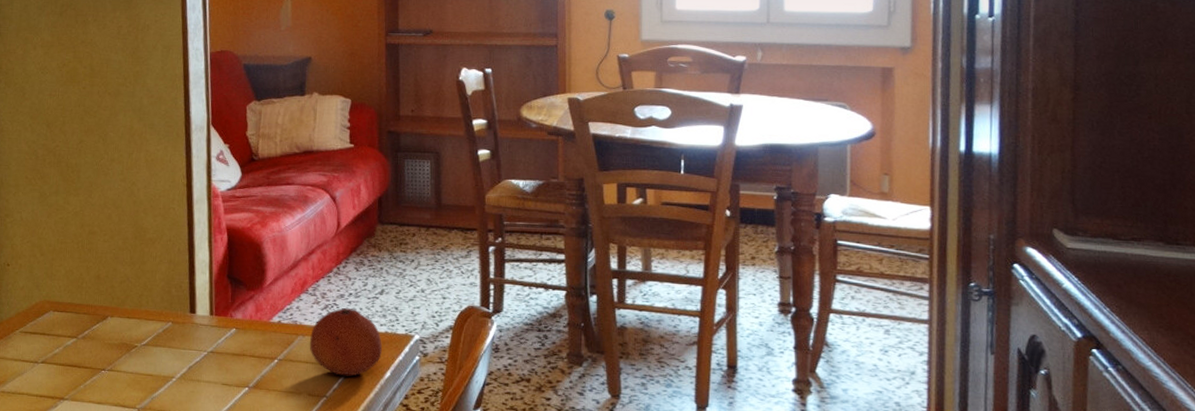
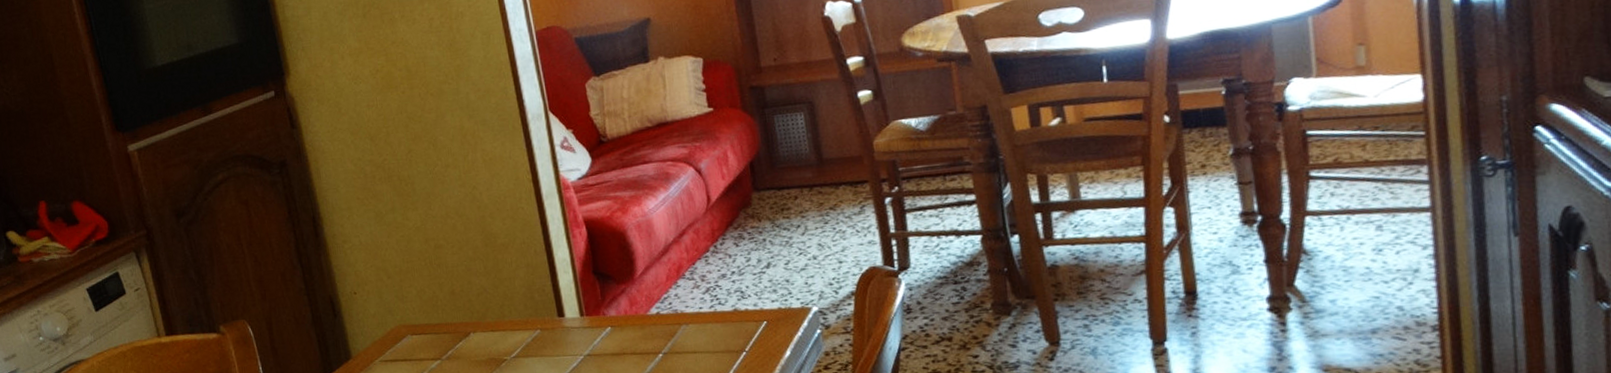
fruit: present [309,308,382,376] -> none [694,288,778,362]

